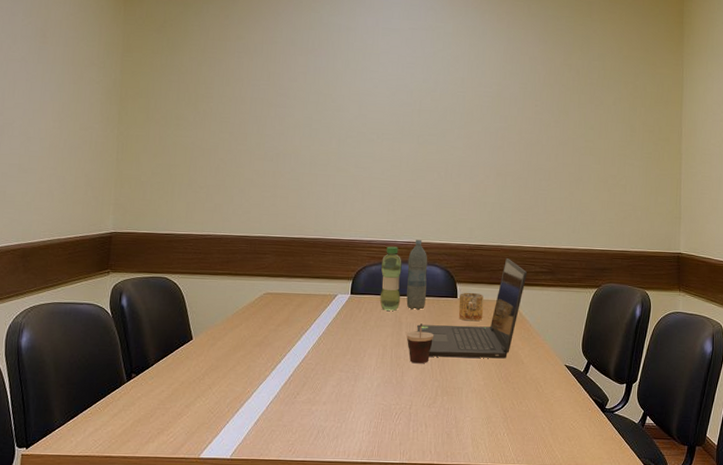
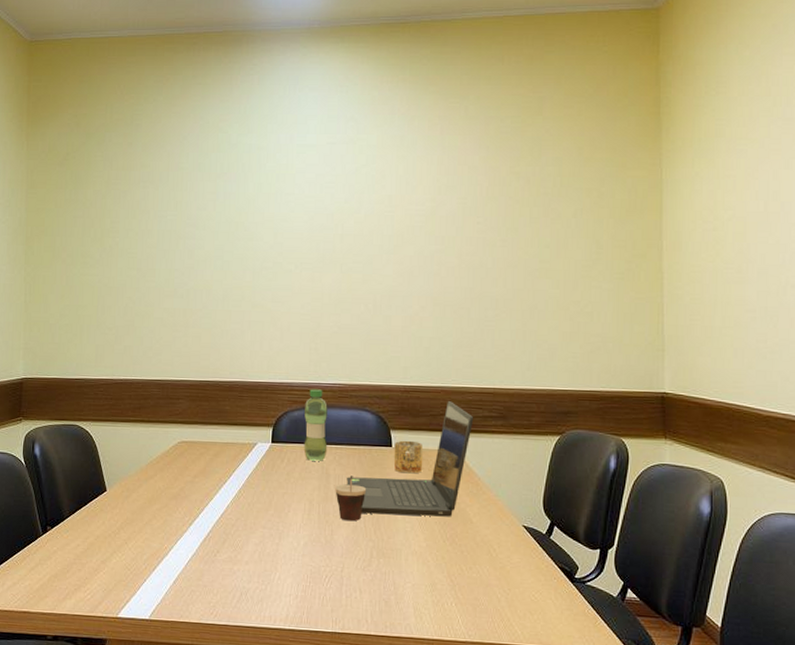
water bottle: present [406,239,428,311] -> none [334,380,357,461]

